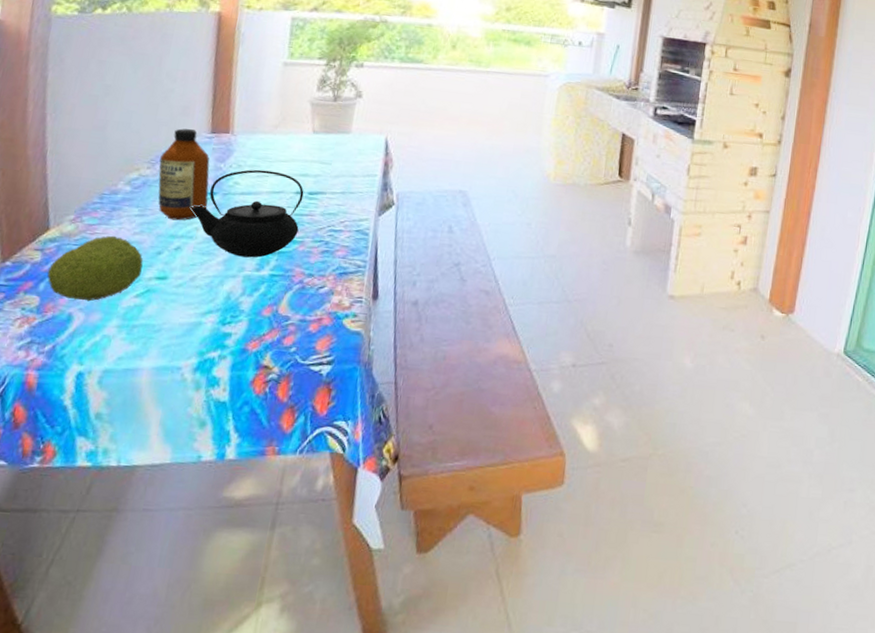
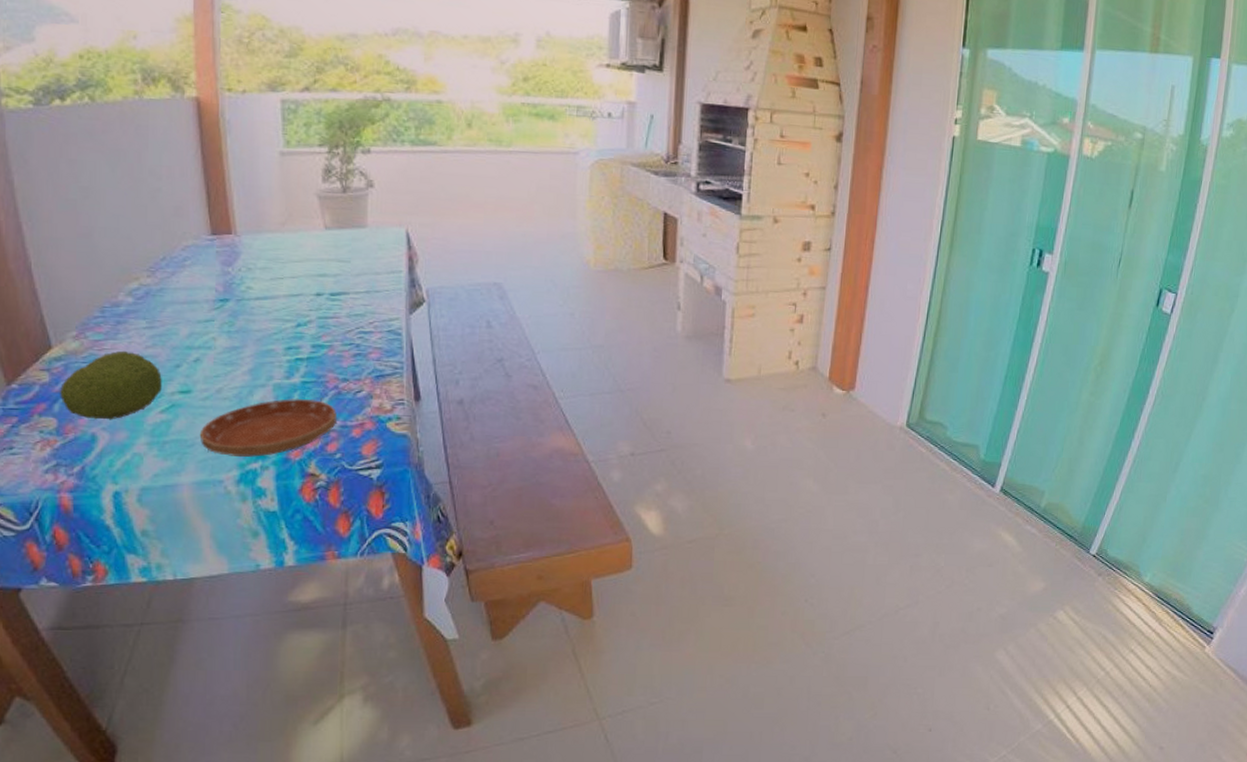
bottle: present [158,128,210,221] -> none [159,231,222,331]
saucer: none [167,290,298,346] -> present [199,398,337,457]
teapot: present [191,169,304,258] -> none [203,272,325,366]

